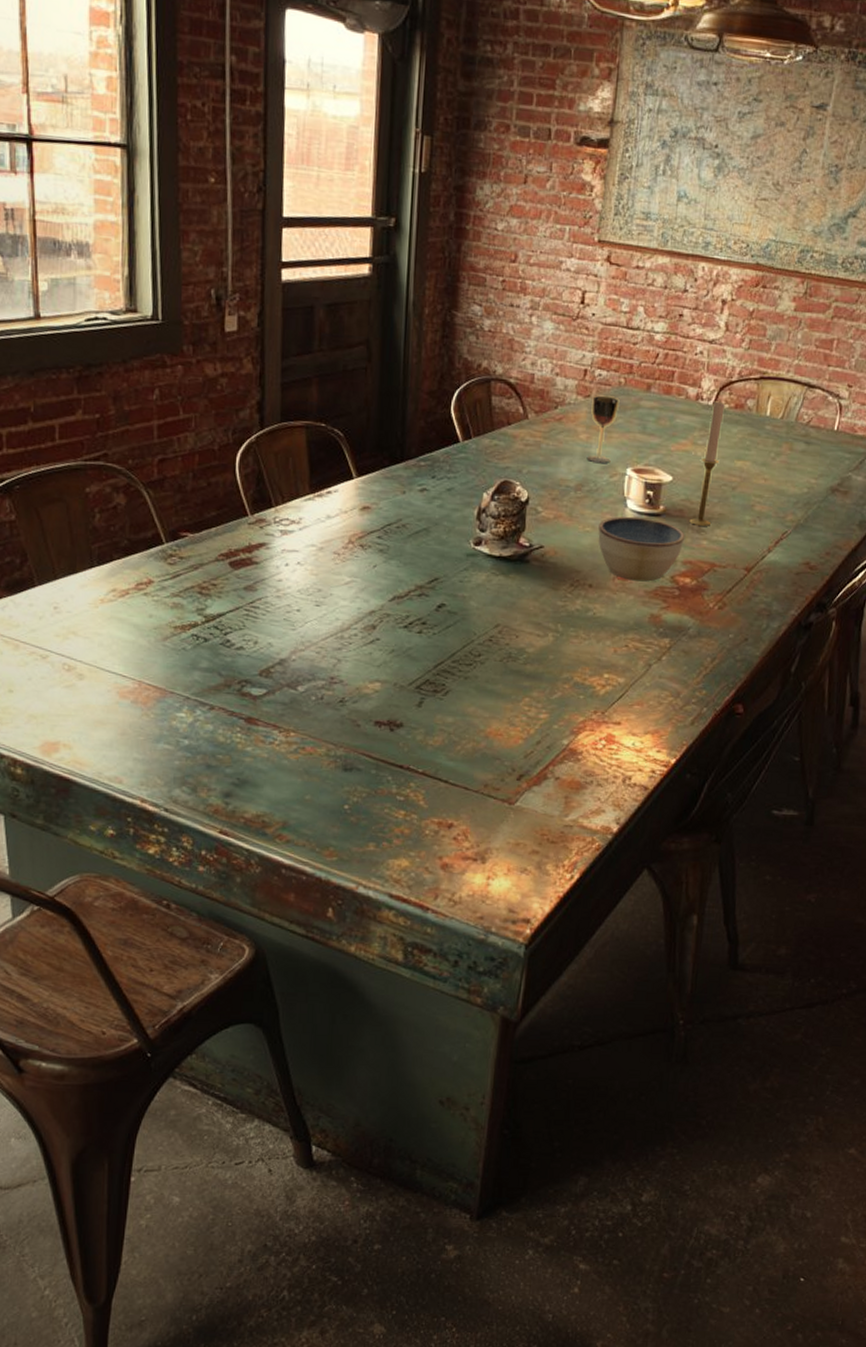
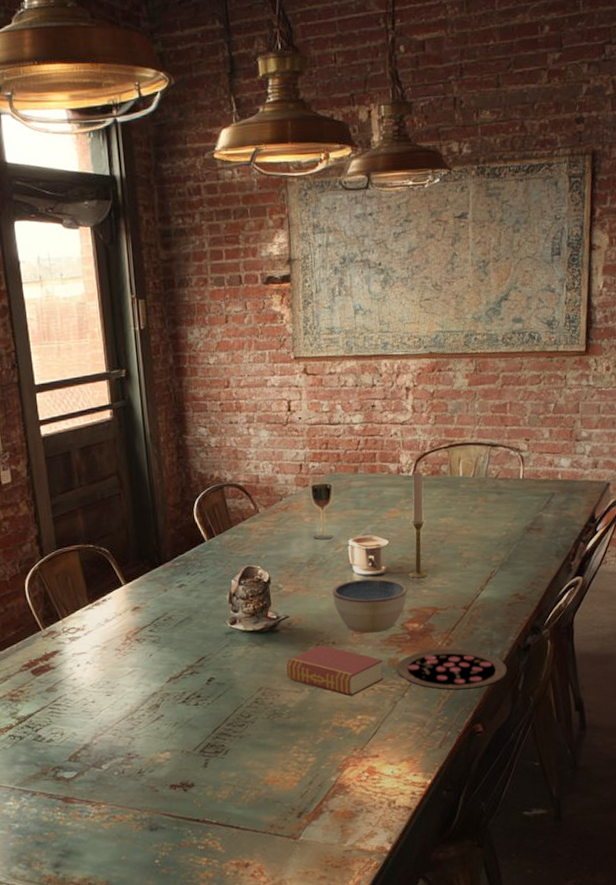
book: none [531,585,644,651] -> present [286,644,384,696]
pizza: none [658,611,782,663] -> present [397,648,507,690]

